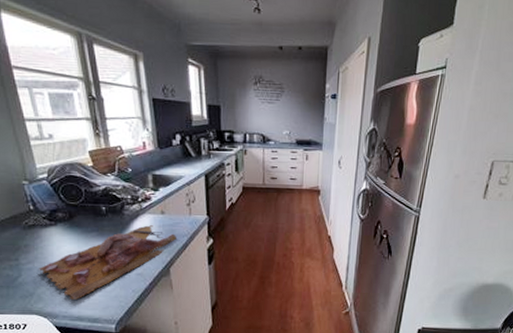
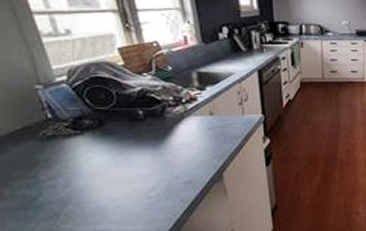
cutting board: present [39,225,176,301] -> none [64,128,229,217]

